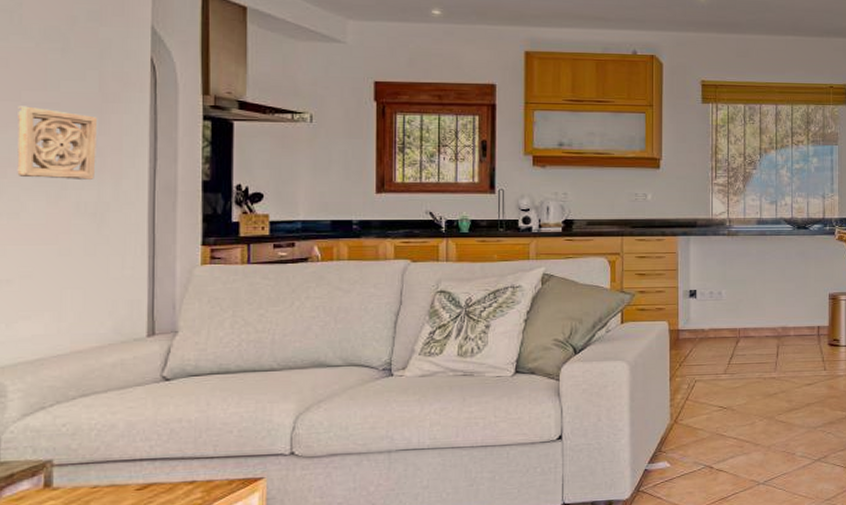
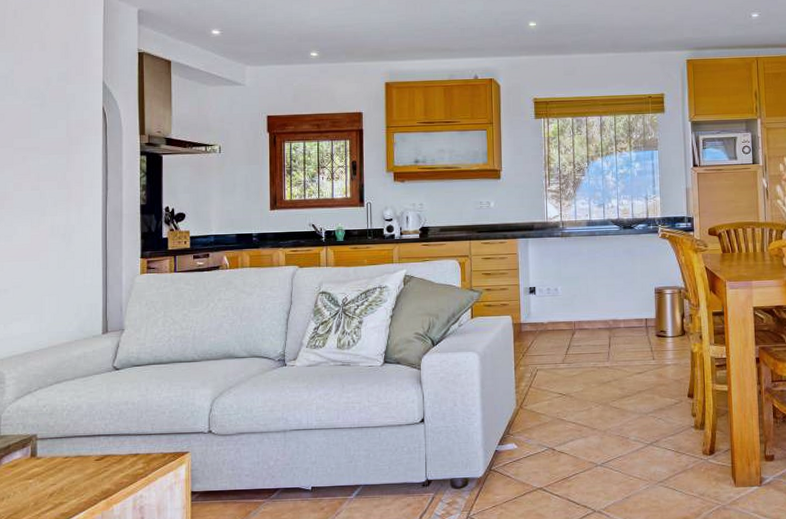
wall ornament: present [17,106,98,181] -> none [11,151,66,209]

